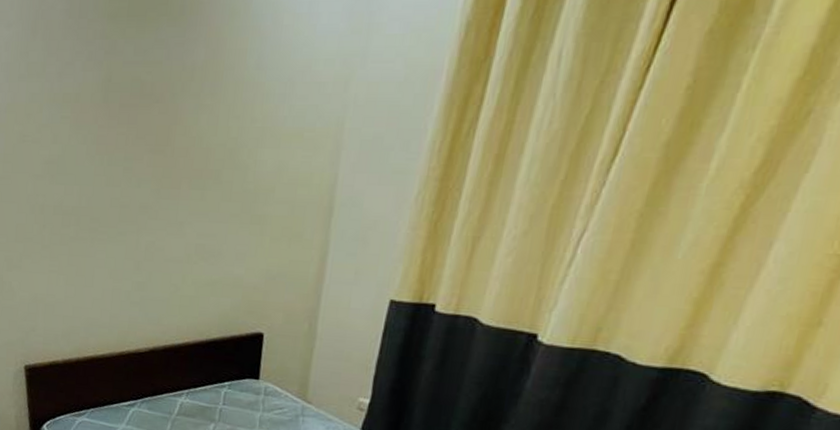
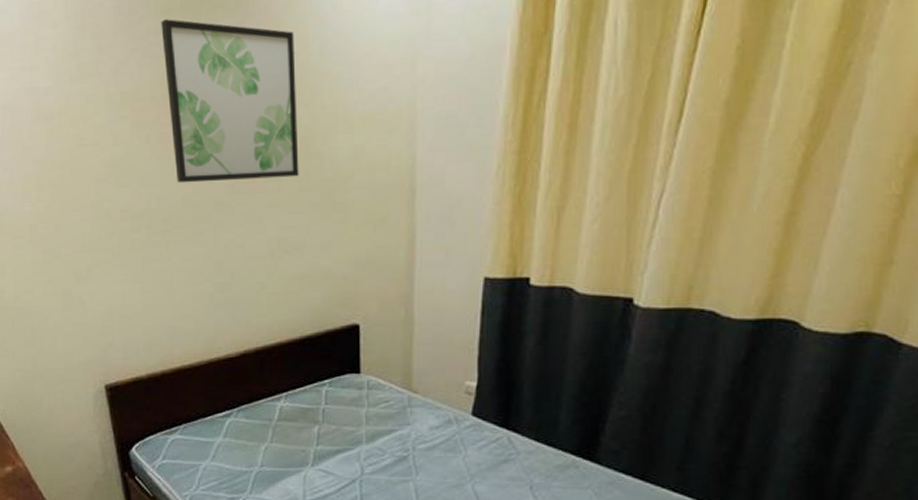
wall art: none [106,24,233,187] -> present [161,19,299,183]

